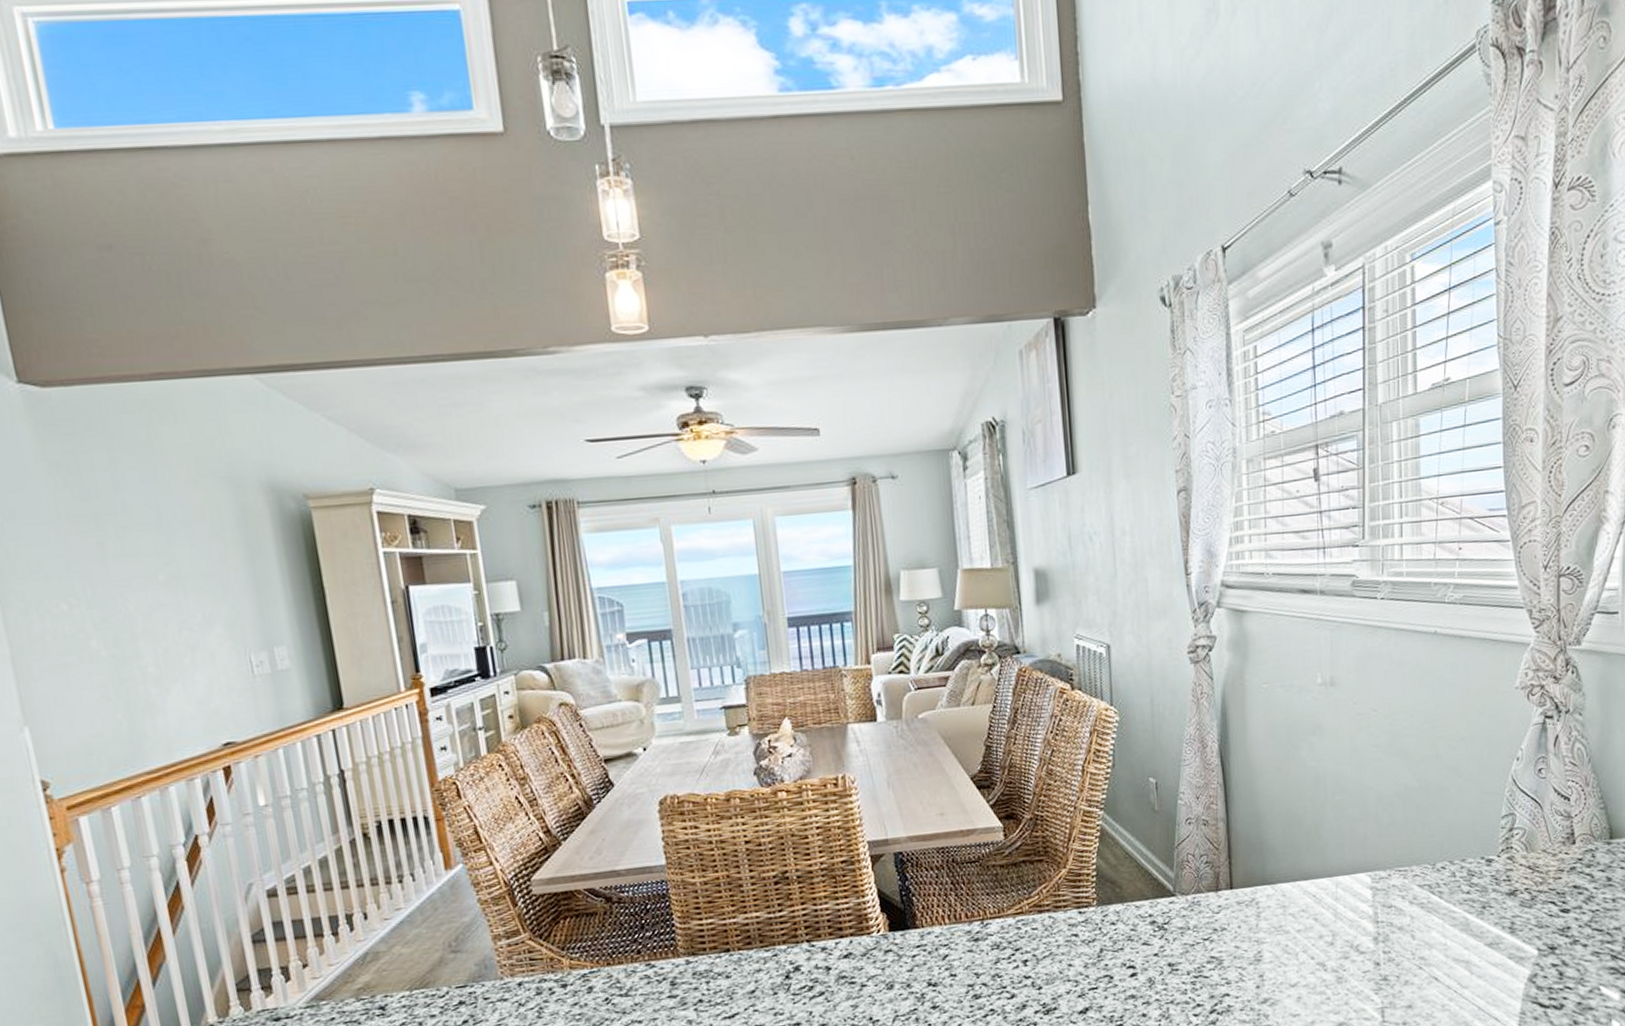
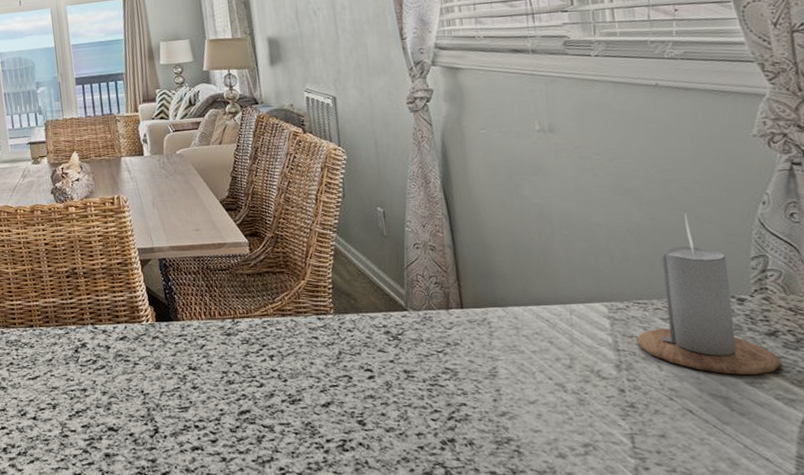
candle: none [1395,772,1517,938] -> present [637,213,781,375]

